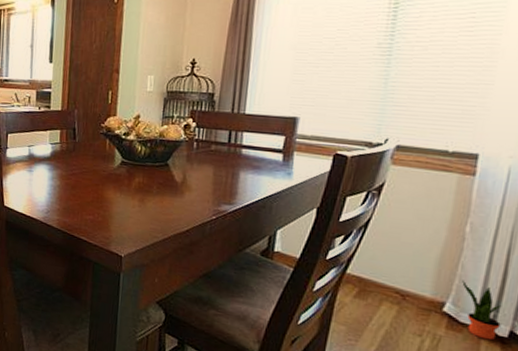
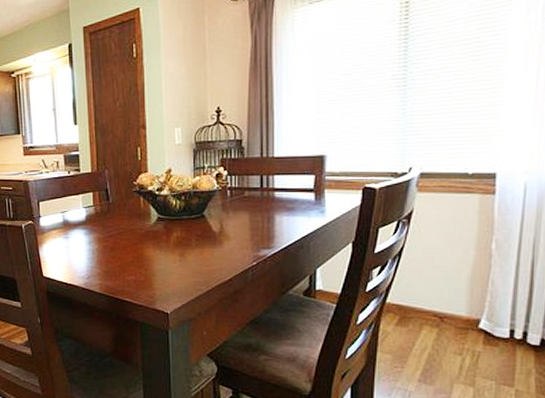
potted plant: present [462,280,502,341] -> none [493,295,532,350]

